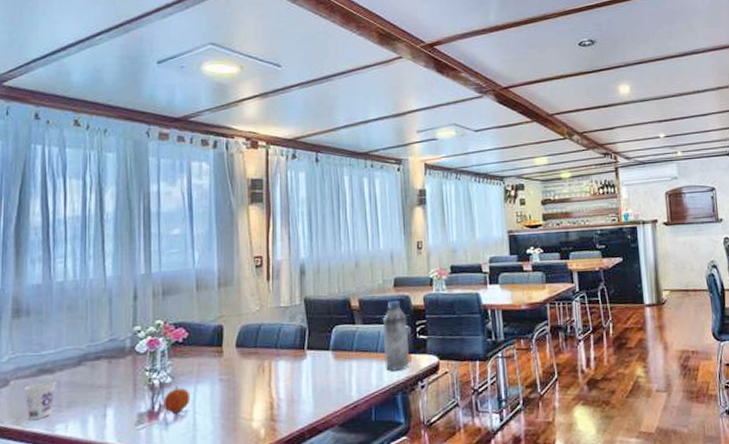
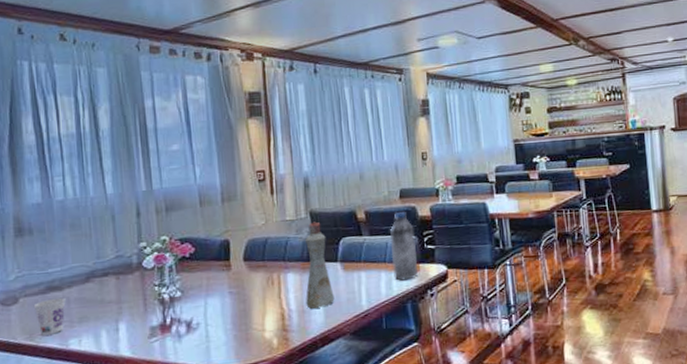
fruit: present [163,386,191,413] -> none [174,300,202,326]
bottle: none [296,309,325,398] -> present [305,221,335,309]

